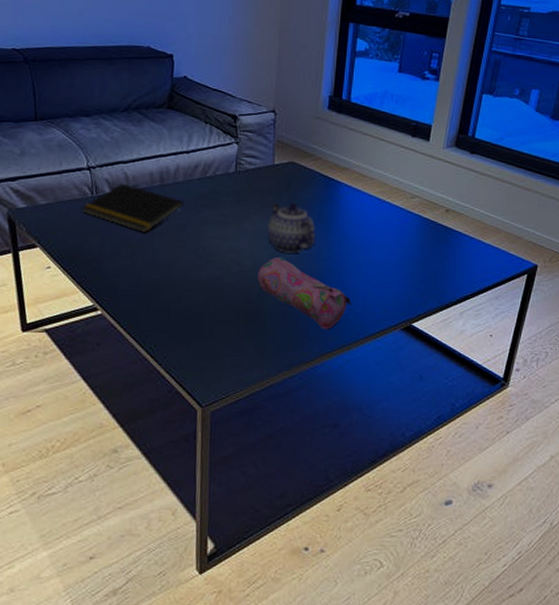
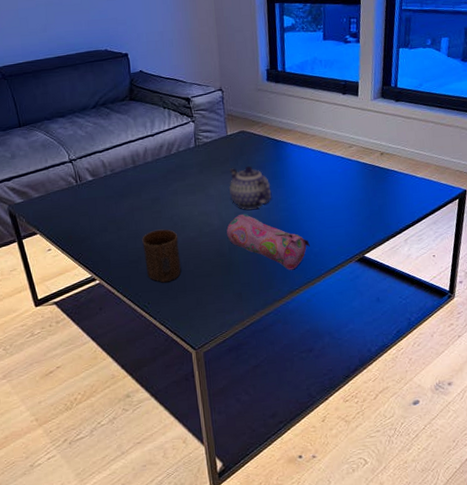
notepad: present [82,183,184,232] -> none [70,169,155,209]
cup: none [158,261,201,324] -> present [142,229,181,283]

